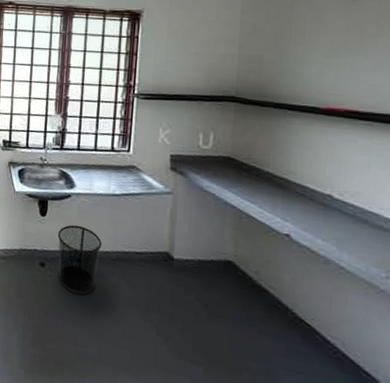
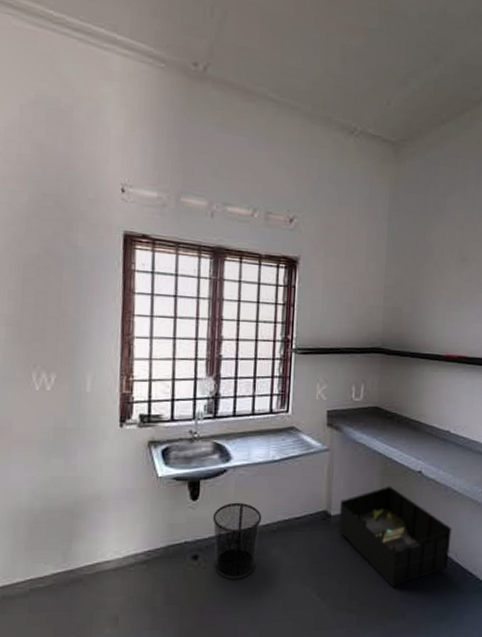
storage bin: none [181,242,338,357] -> present [338,486,453,588]

